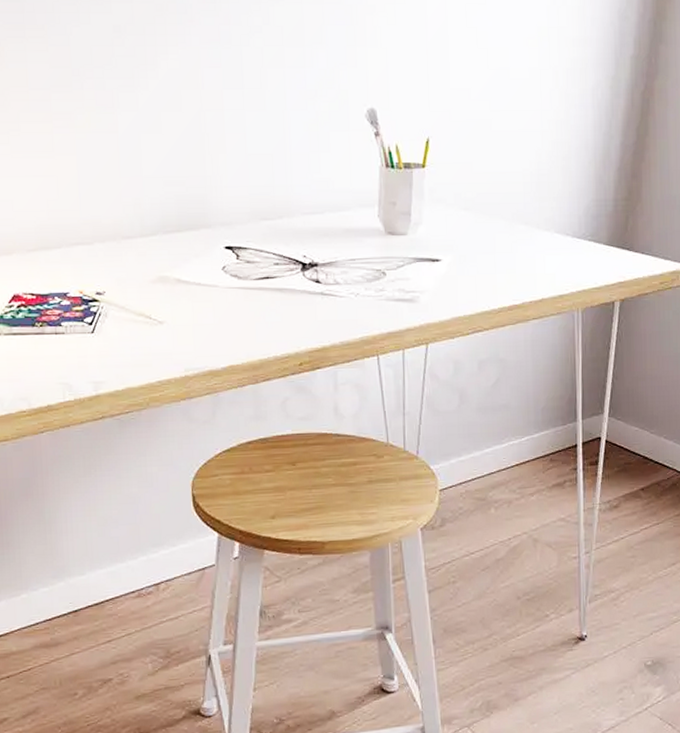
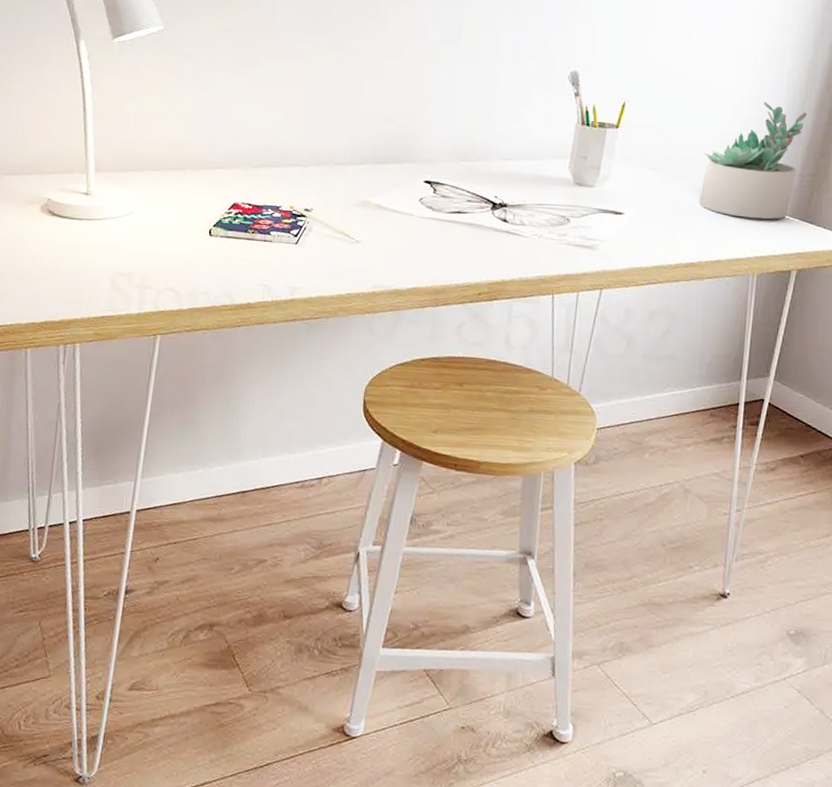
succulent plant: none [516,125,614,251] -> present [699,102,807,220]

